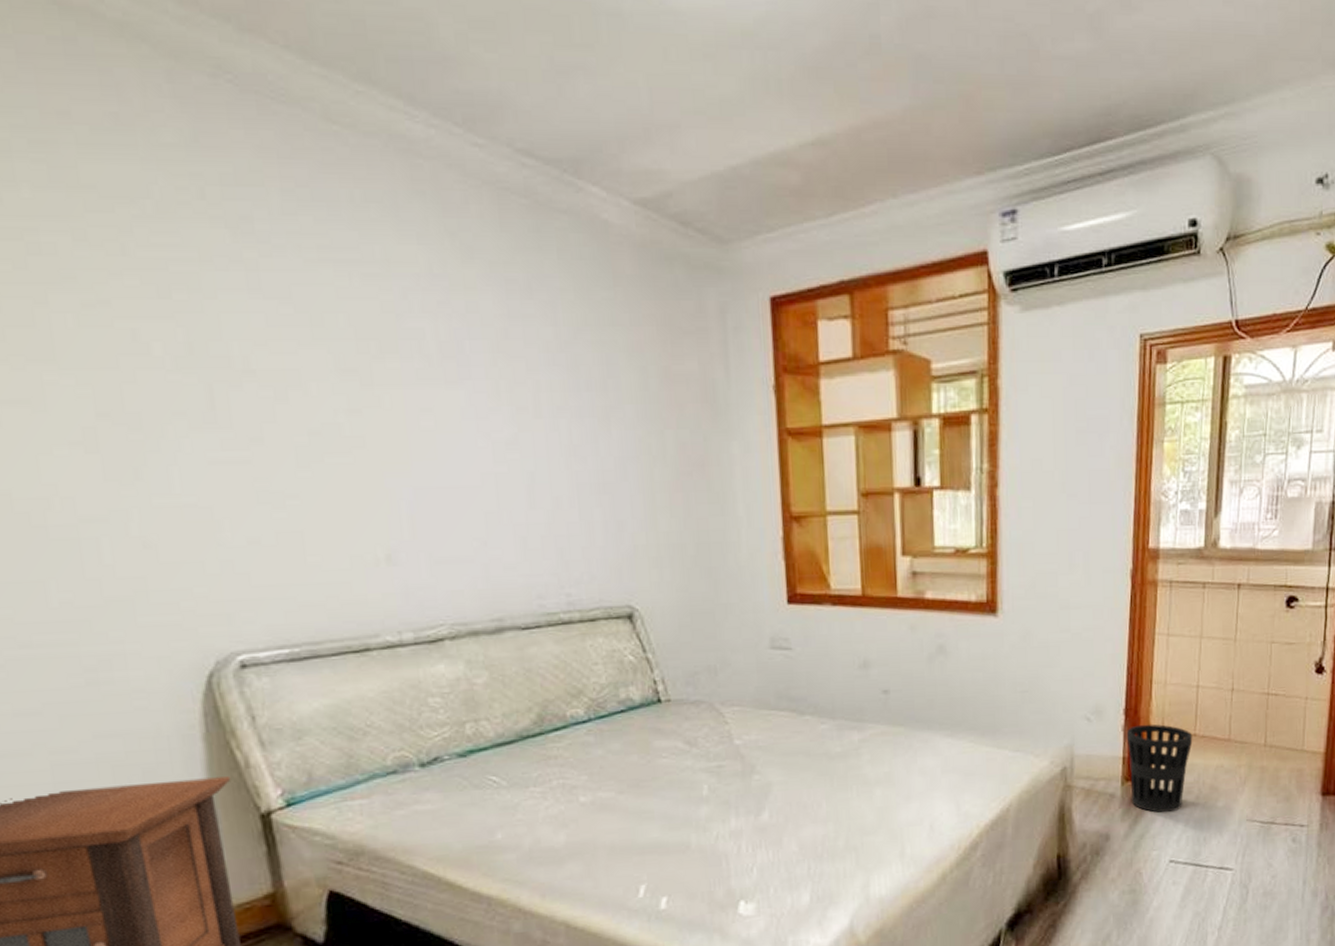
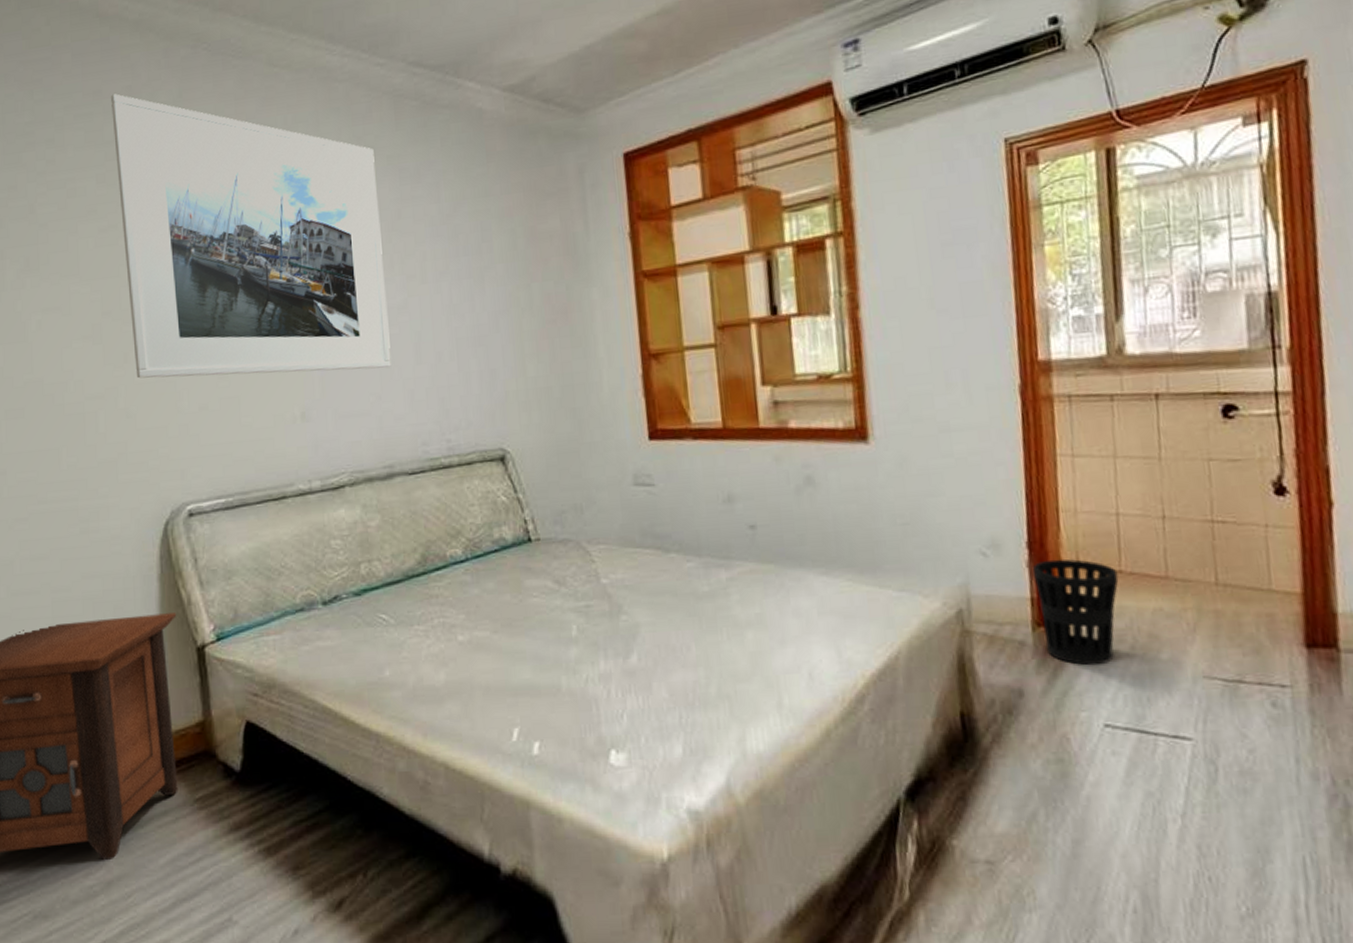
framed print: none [86,120,499,511] -> present [111,93,392,379]

